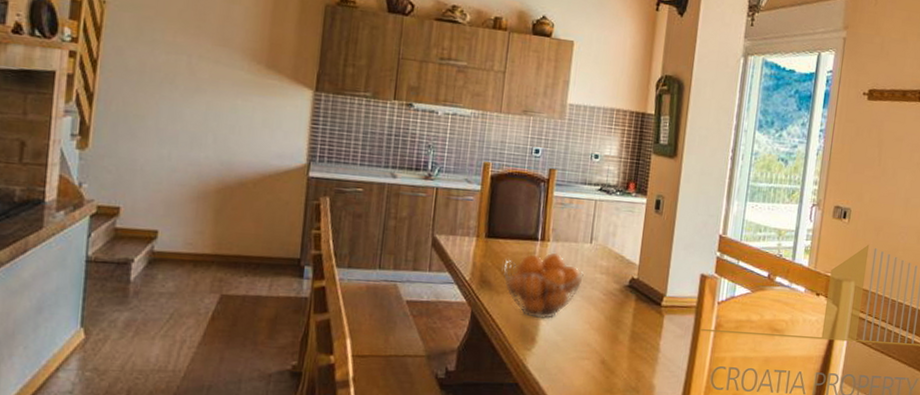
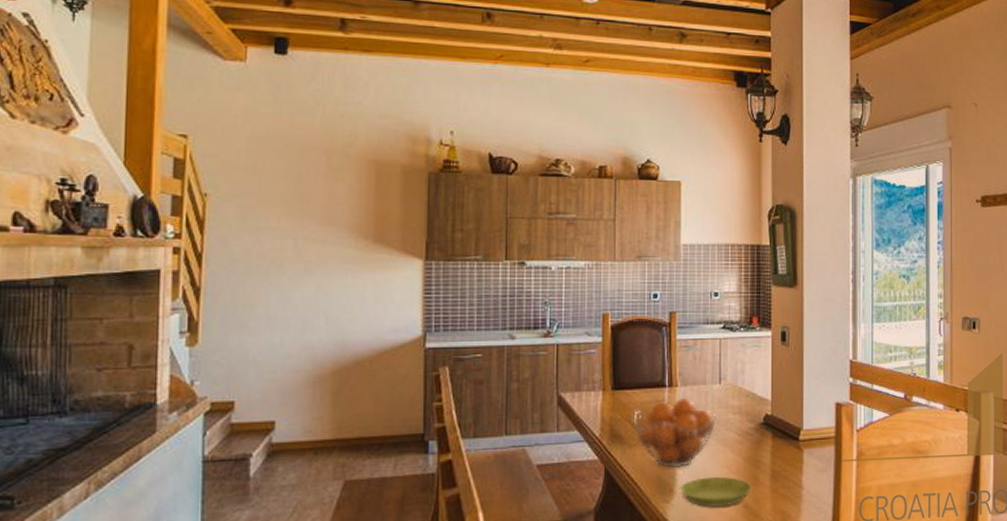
saucer: none [542,330,610,361] -> present [680,476,751,508]

